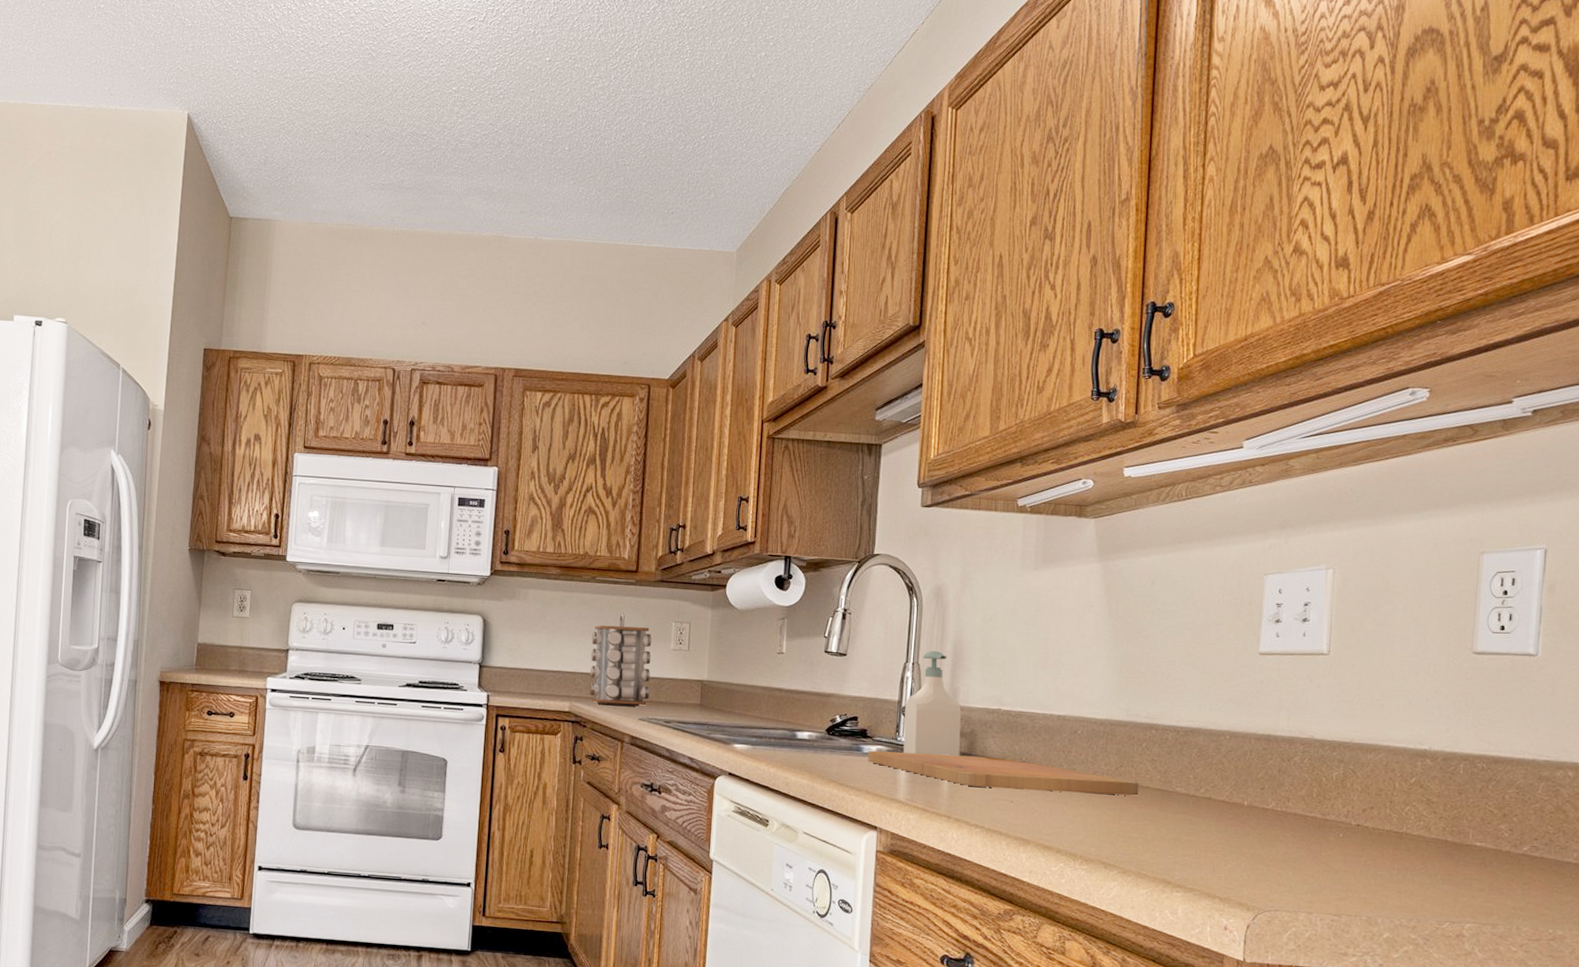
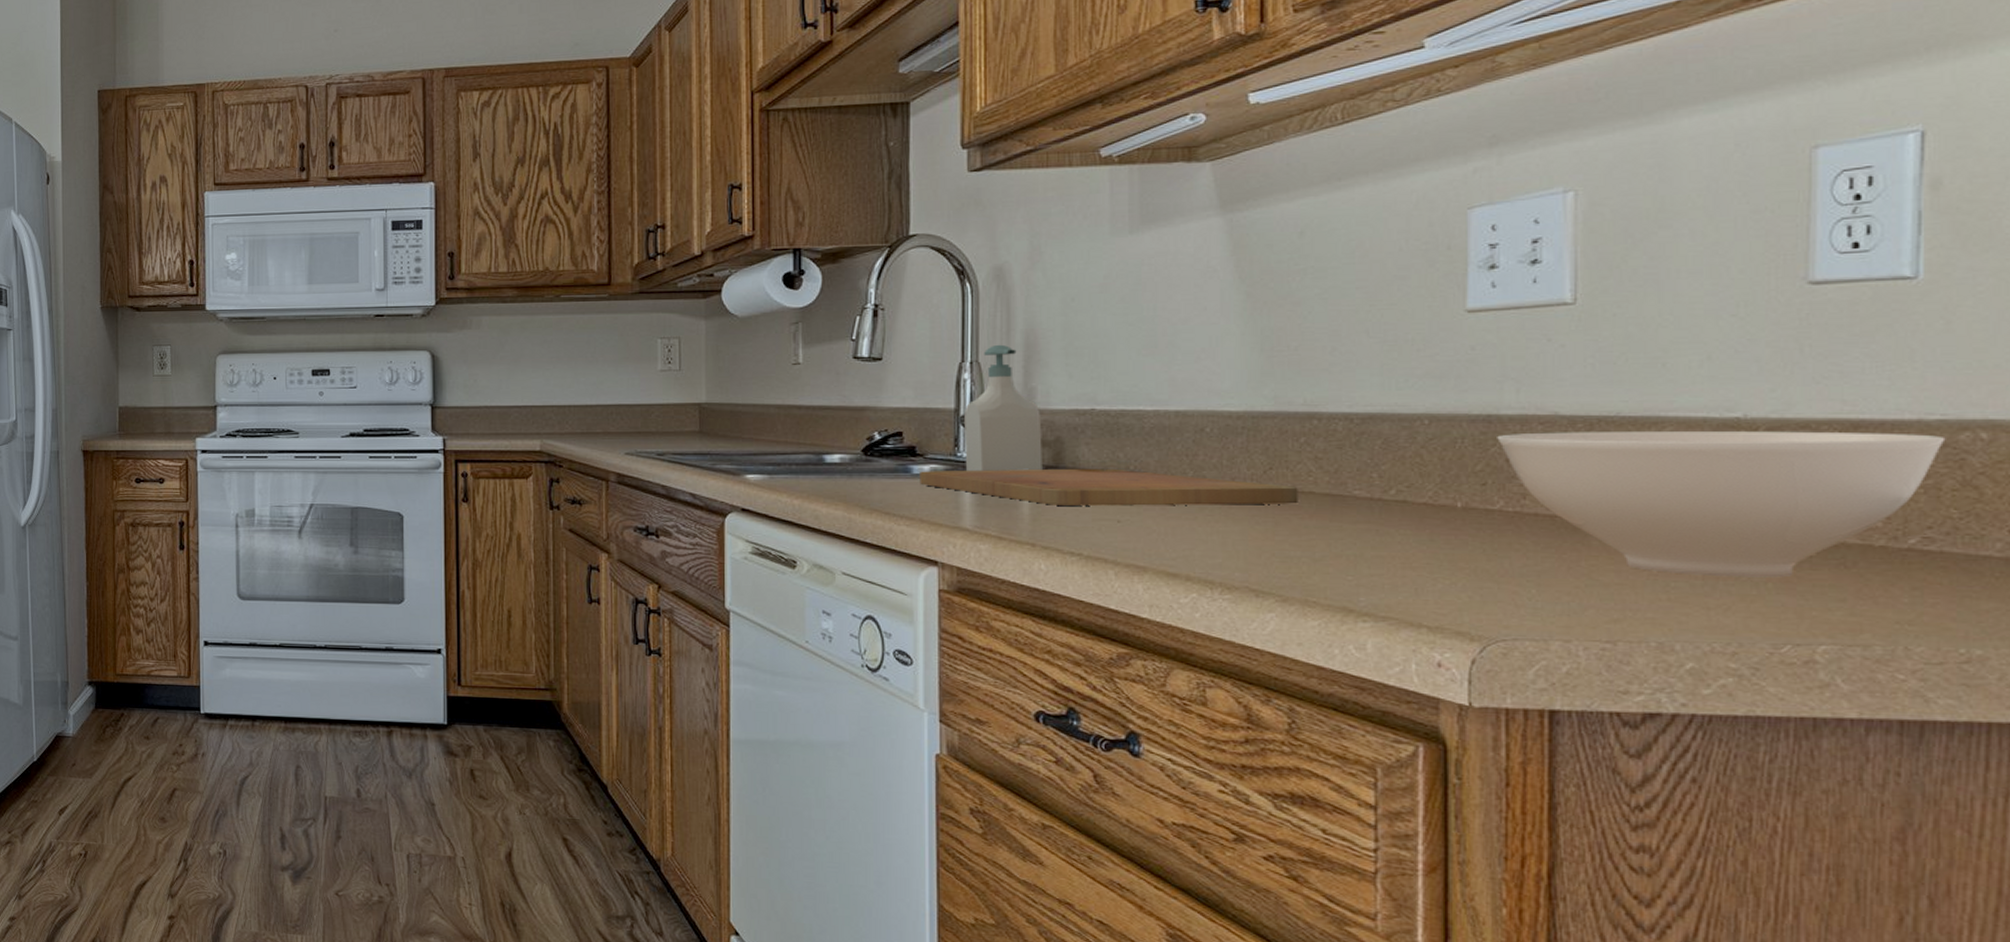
spice rack: present [589,613,652,707] -> none [561,333,637,441]
bowl: none [1273,750,1549,871] -> present [1497,431,1946,578]

